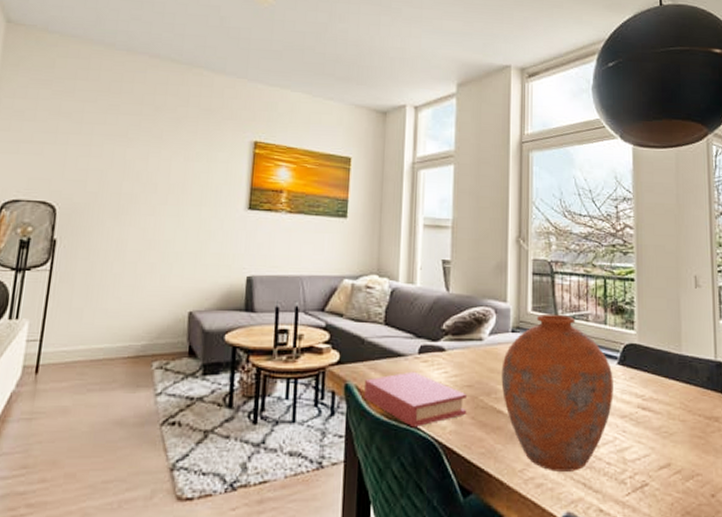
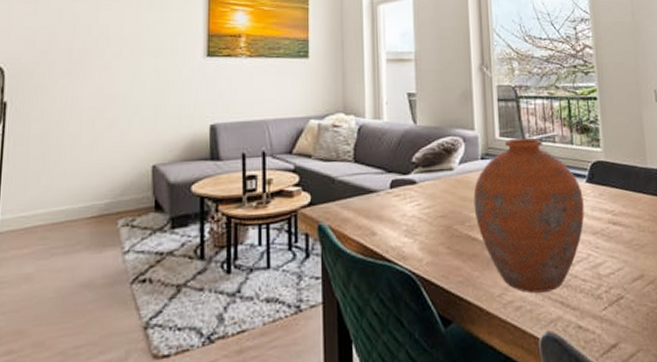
book: present [364,371,468,428] -> none [338,206,443,263]

